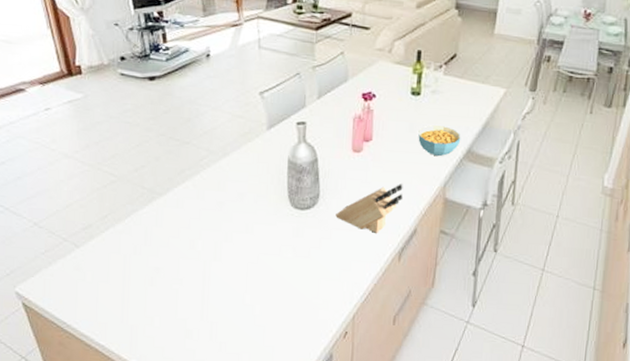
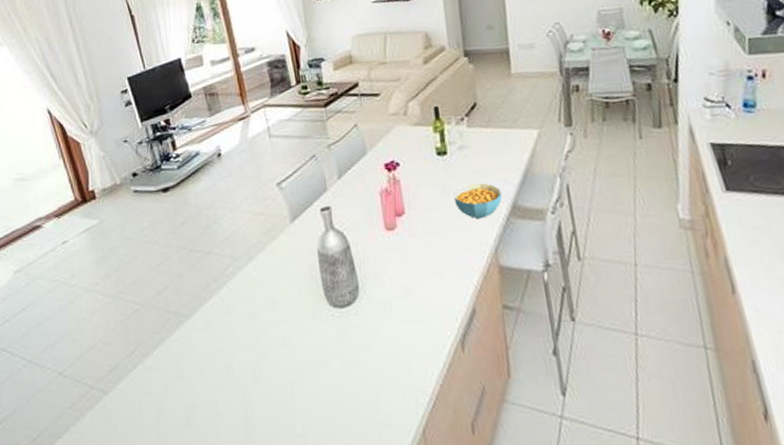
knife block: present [336,184,404,233] -> none [380,257,453,322]

